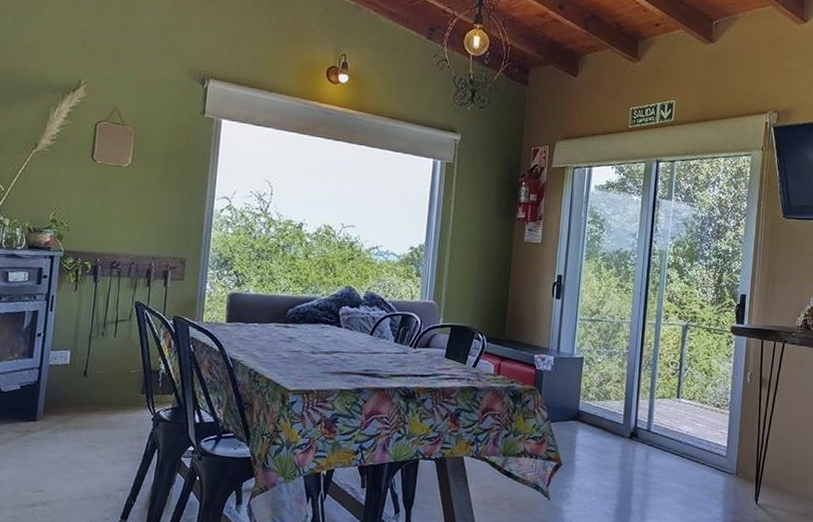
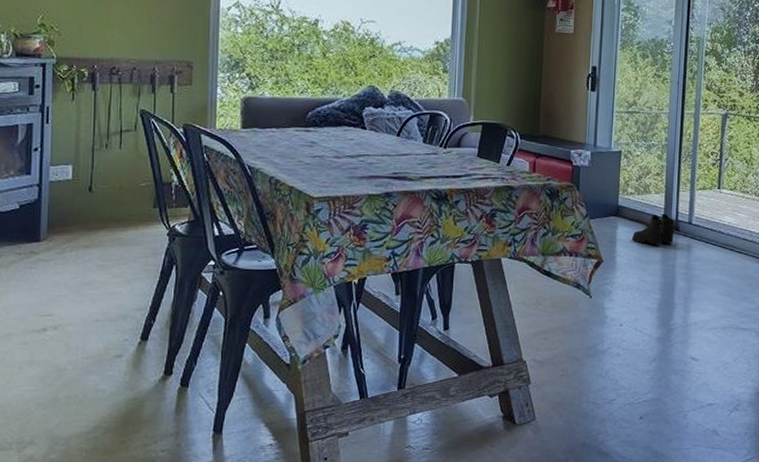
boots: none [591,420,635,451] -> present [632,214,676,245]

